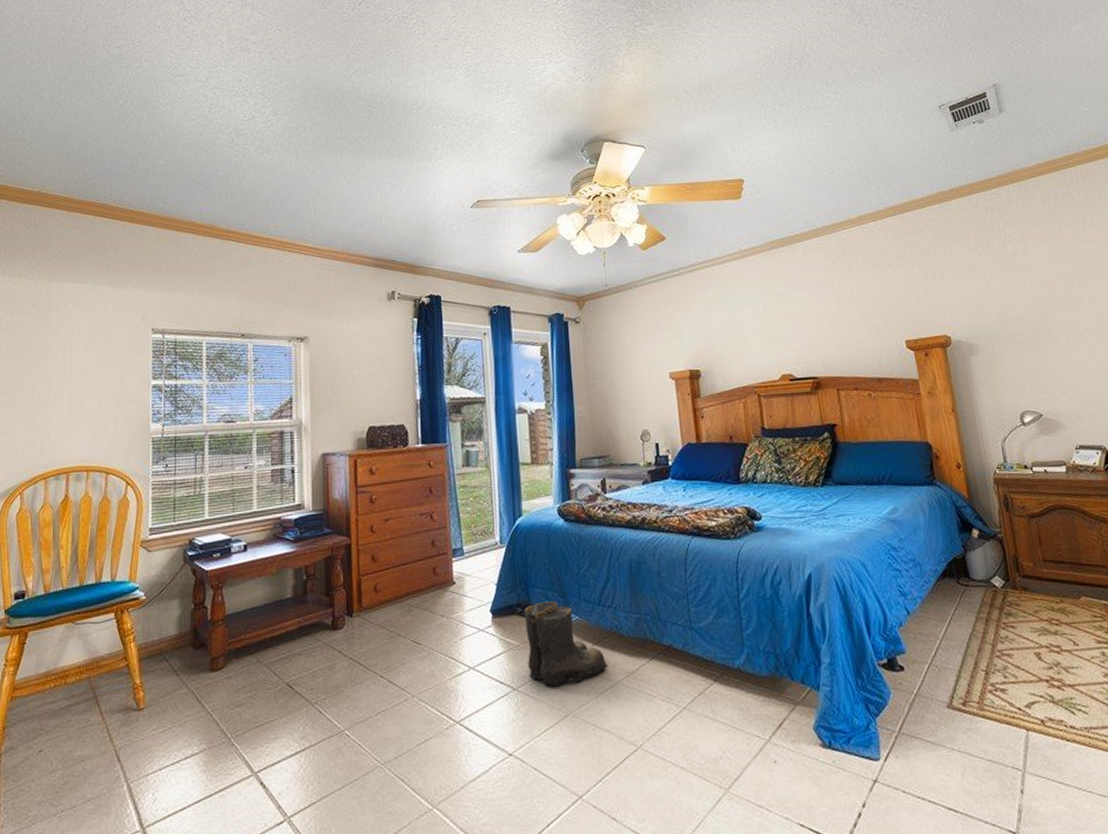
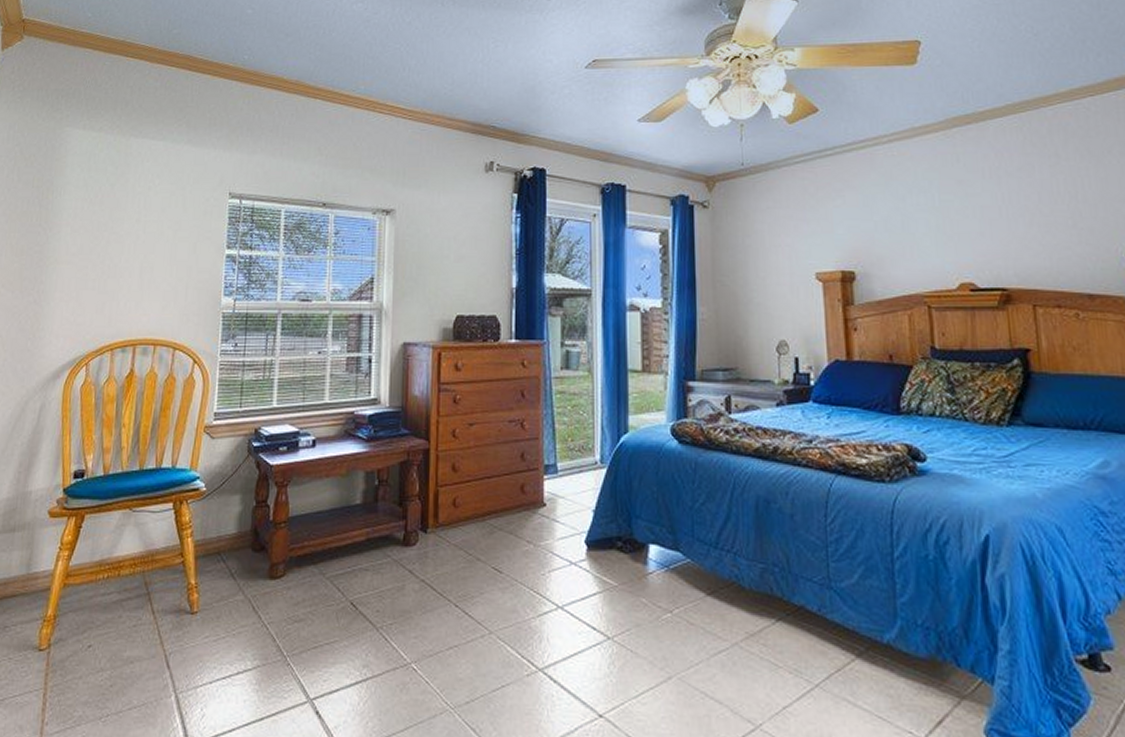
boots: present [525,601,609,687] -> none [626,537,725,641]

